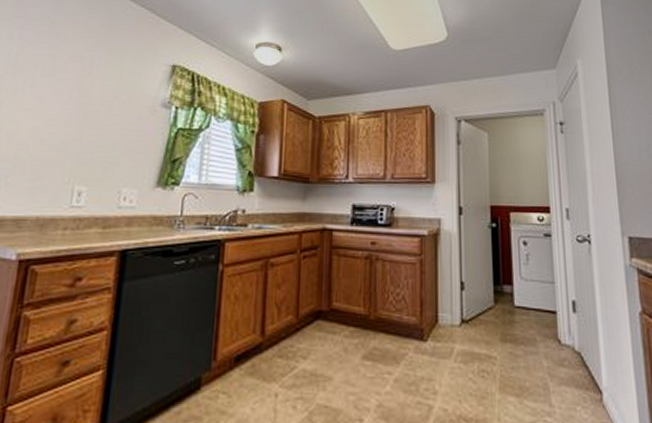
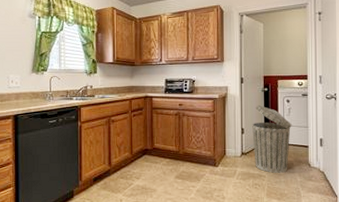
trash can: none [476,248,532,353] -> present [252,105,292,173]

